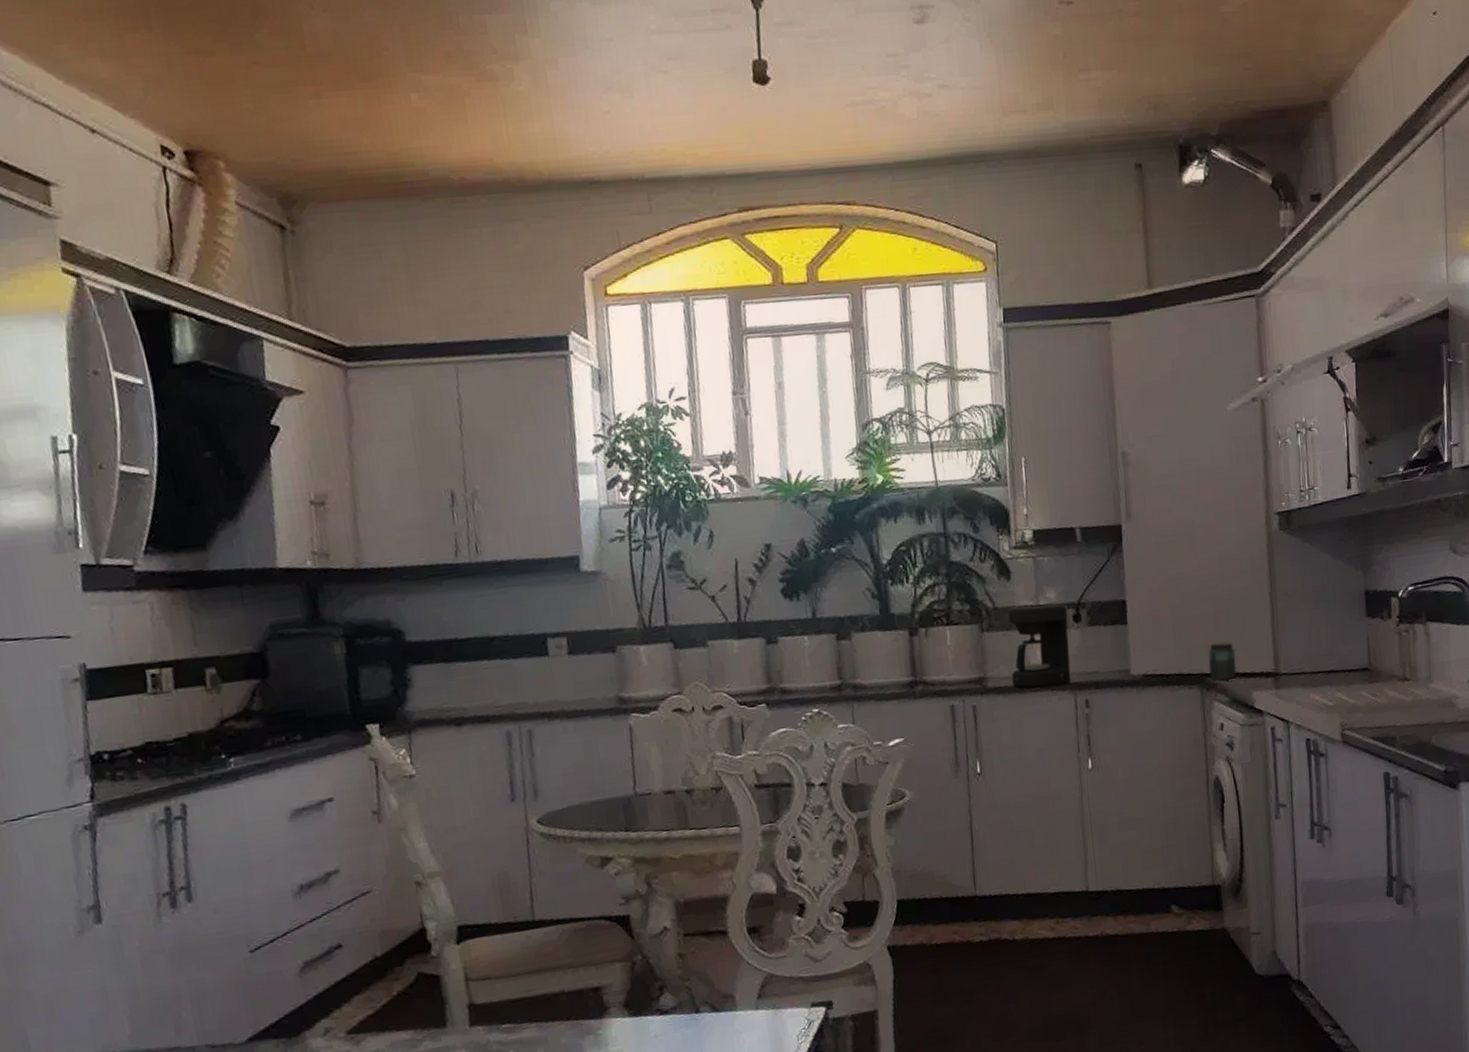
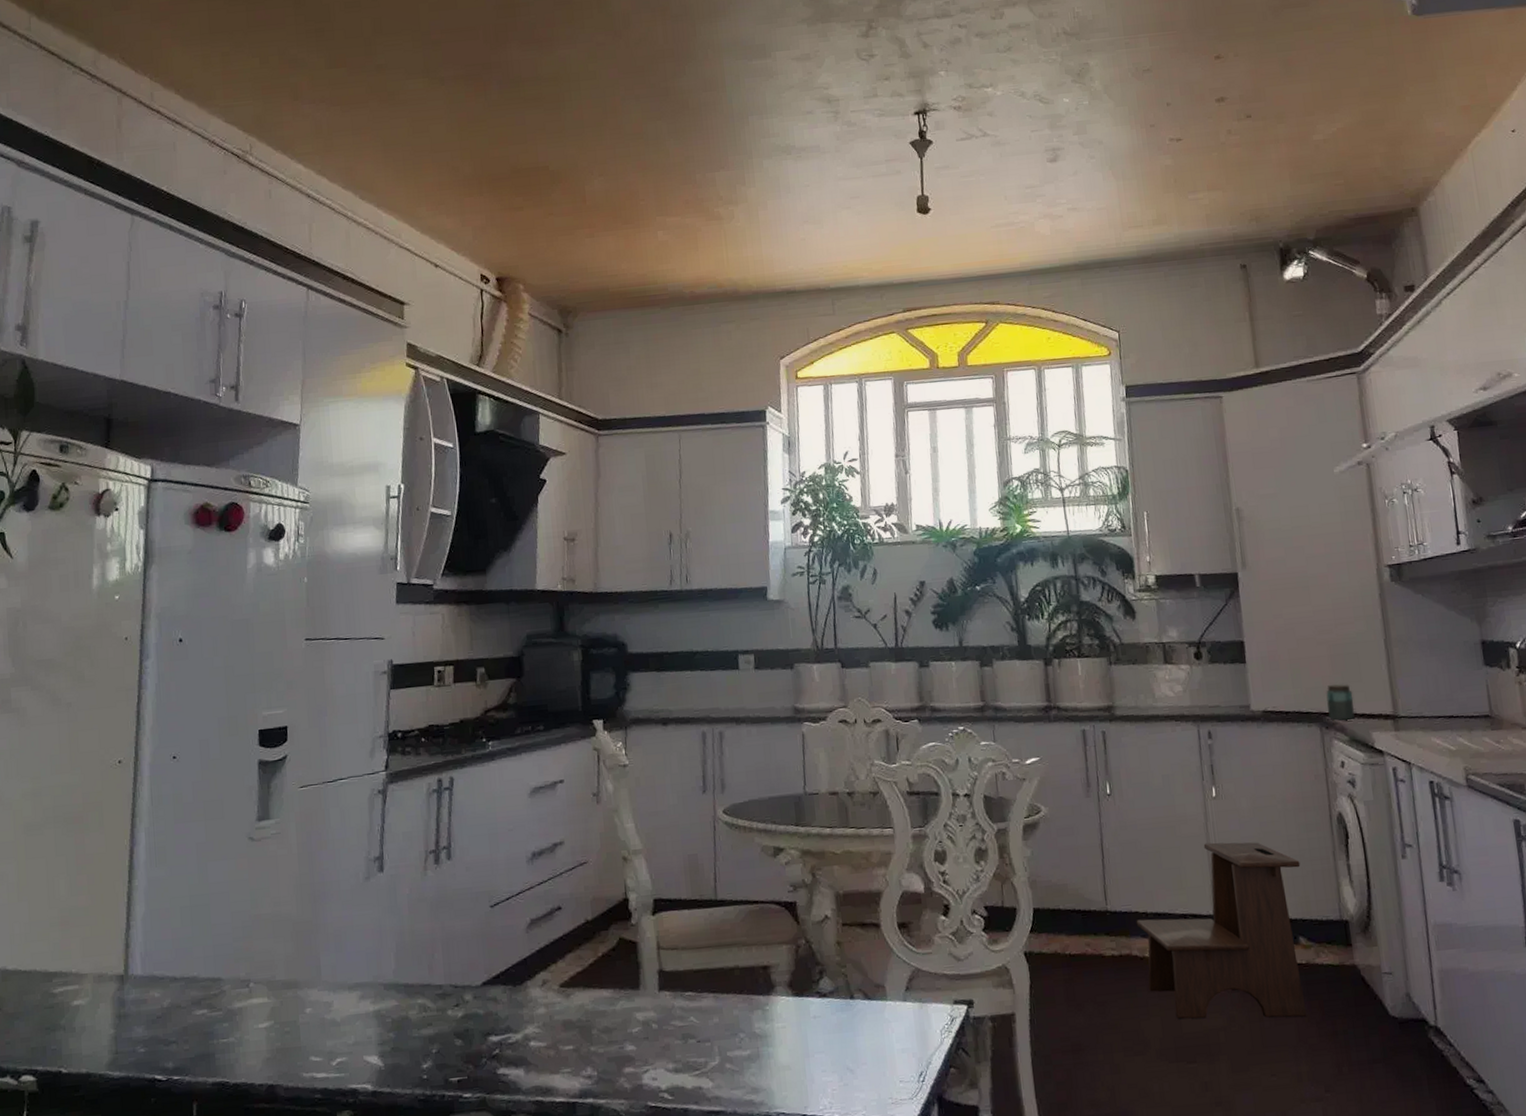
step stool: none [1006,812,1176,998] -> present [1136,842,1307,1019]
coffee maker: present [1007,604,1071,689] -> none [1133,642,1194,718]

